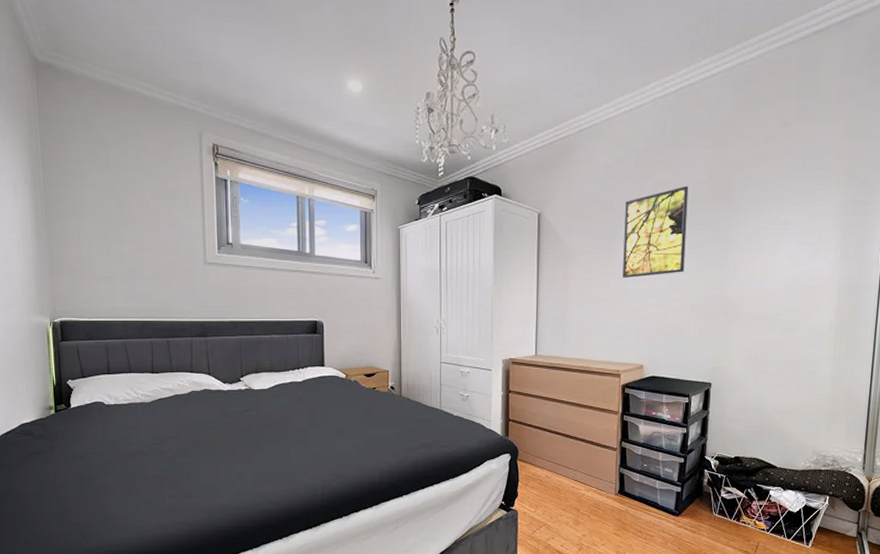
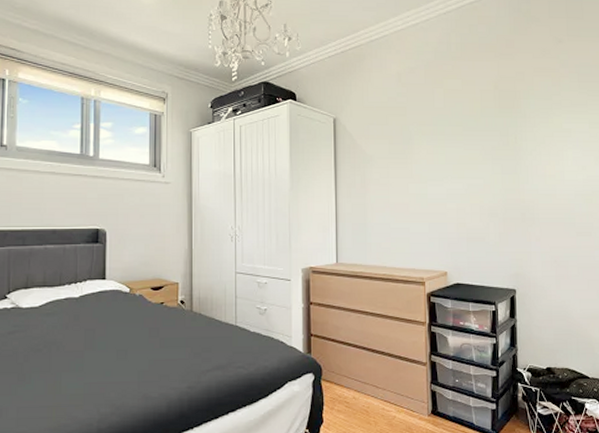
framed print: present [622,185,689,278] -> none [418,94,479,183]

